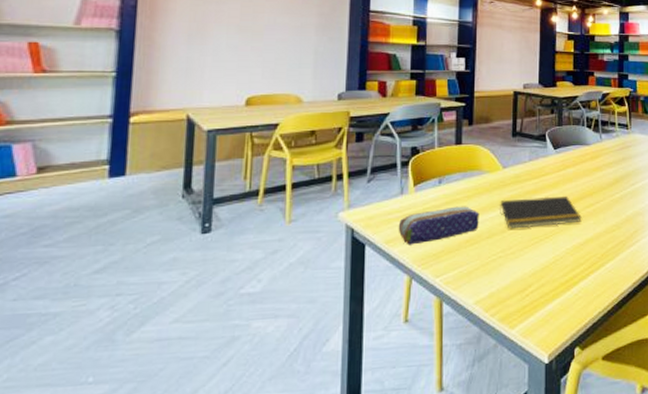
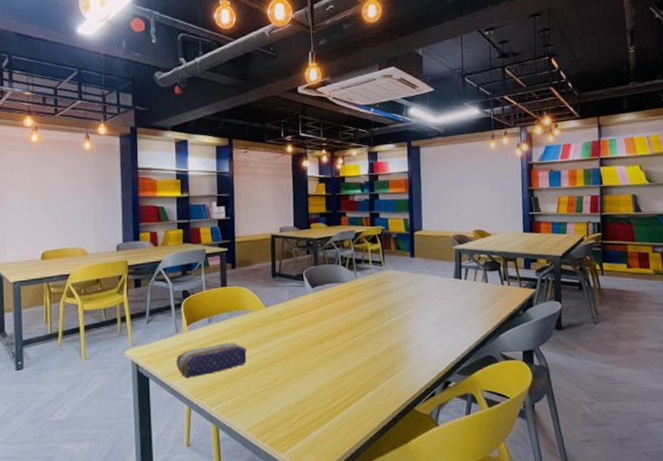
notepad: present [500,195,582,229] -> none [264,331,341,363]

